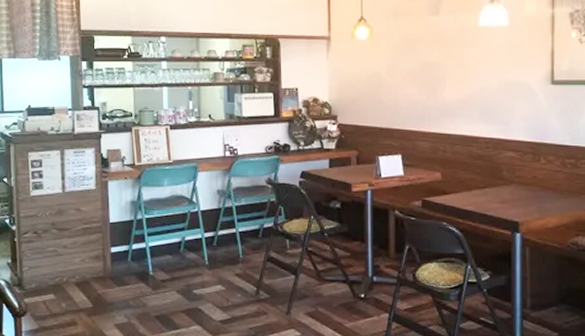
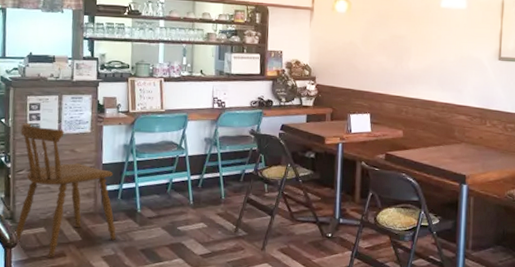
dining chair: none [23,182,128,327] -> present [14,123,116,258]

